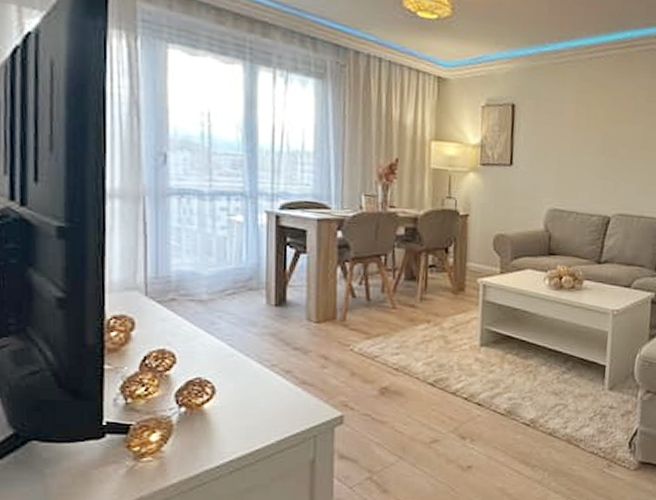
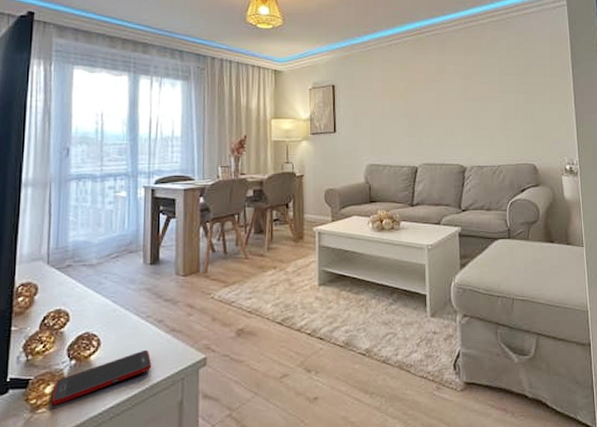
cell phone: none [158,402,278,455] -> present [51,349,152,405]

